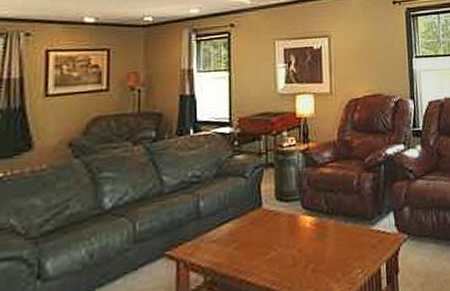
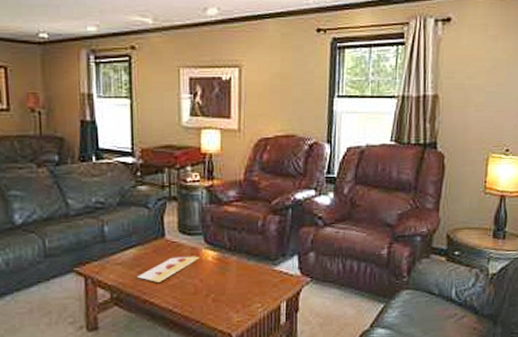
painting: none [232,223,297,258] -> present [136,256,200,282]

